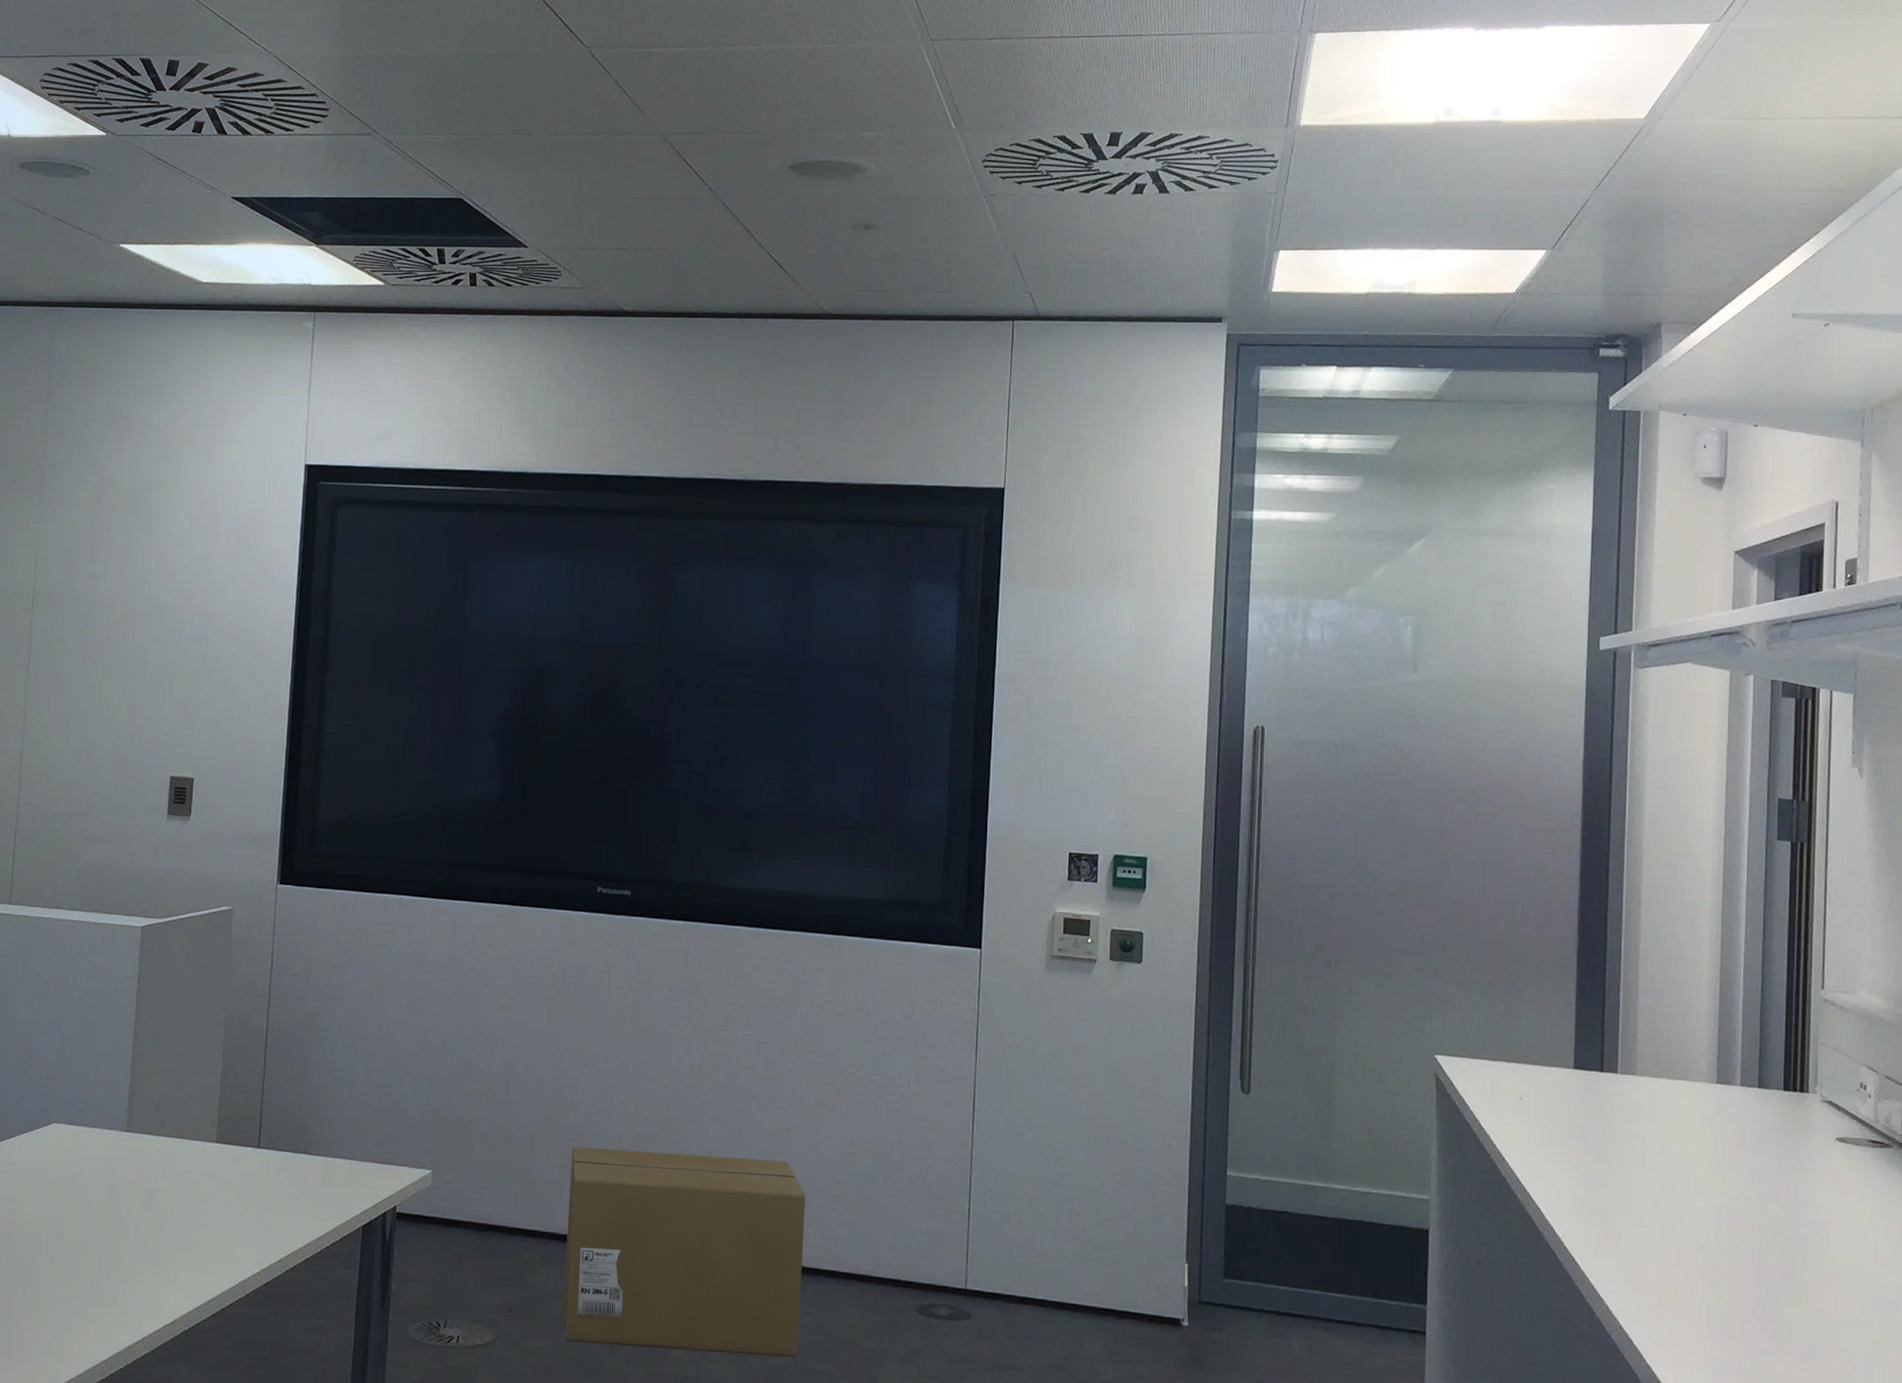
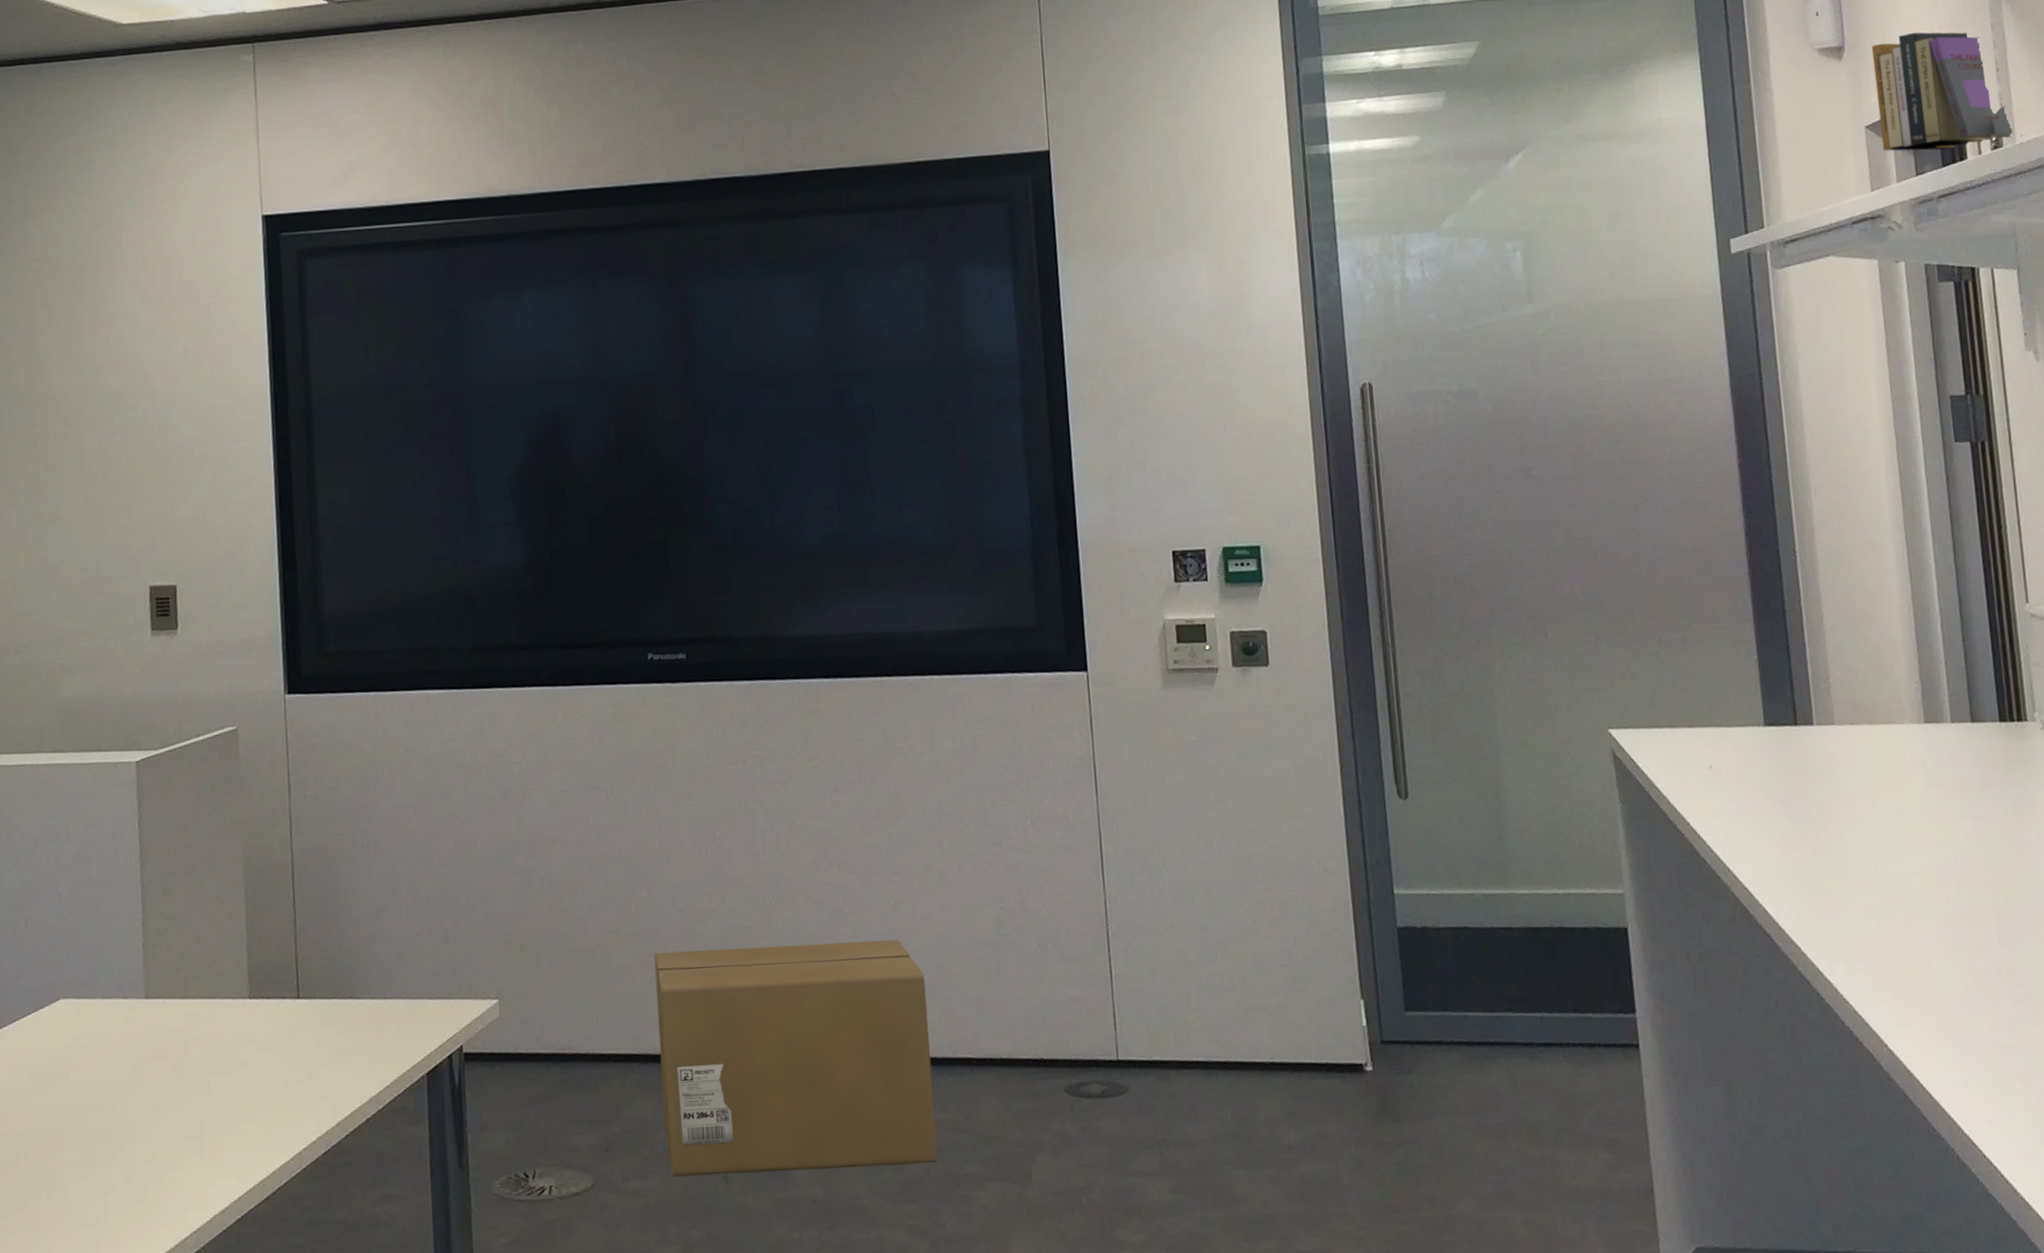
books: none [1748,472,1877,580] -> present [1872,32,2025,151]

